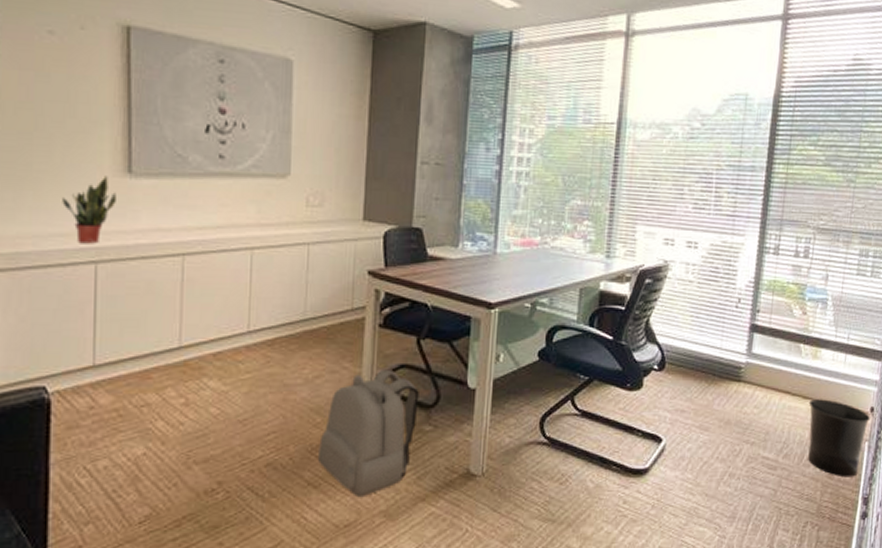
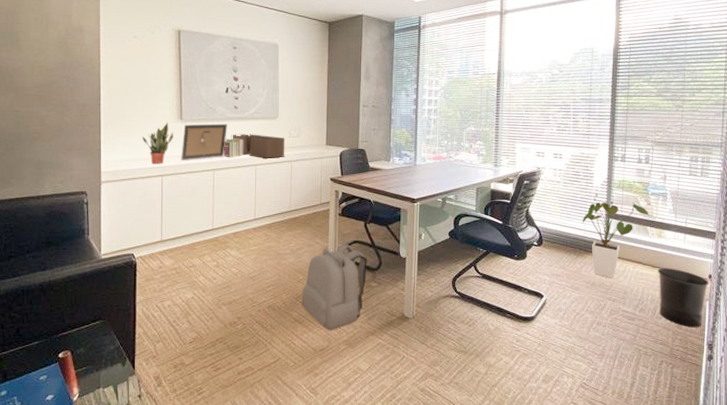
picture frame: none [128,181,207,240] -> present [181,123,227,161]
books: none [200,205,232,237] -> present [224,138,243,158]
desk organizer: none [212,198,300,240] -> present [231,134,285,159]
house plant: none [718,310,804,415] -> present [582,202,649,279]

